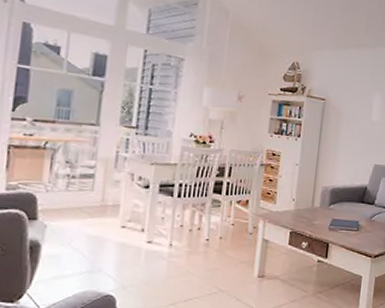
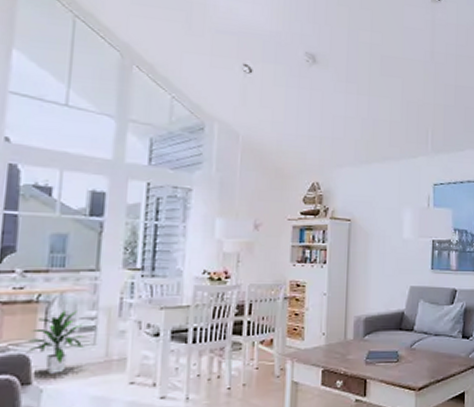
indoor plant: none [34,157,84,213] -> present [27,309,84,374]

